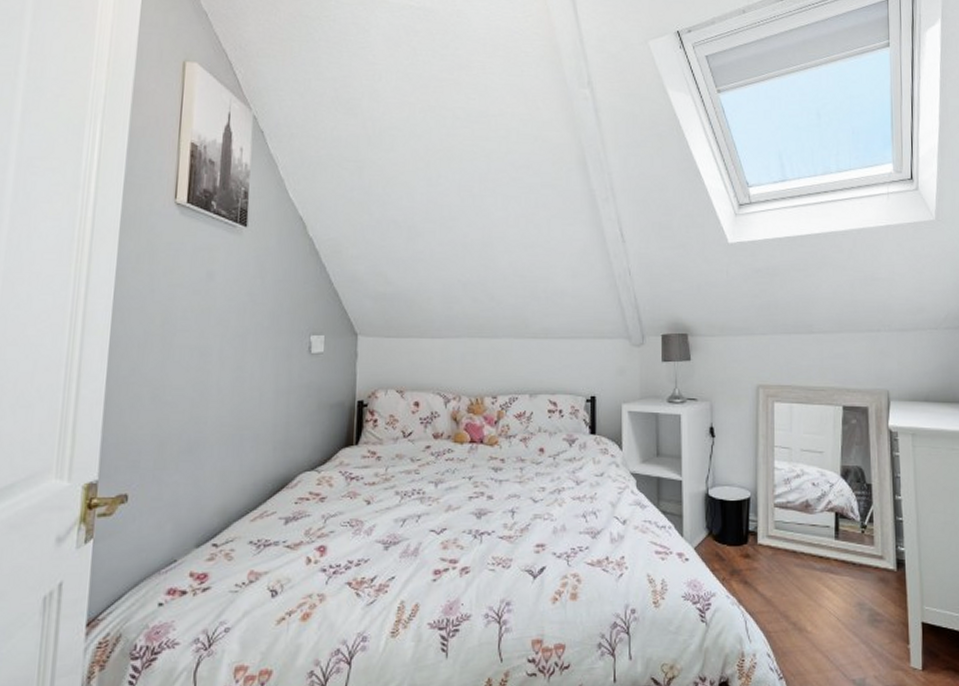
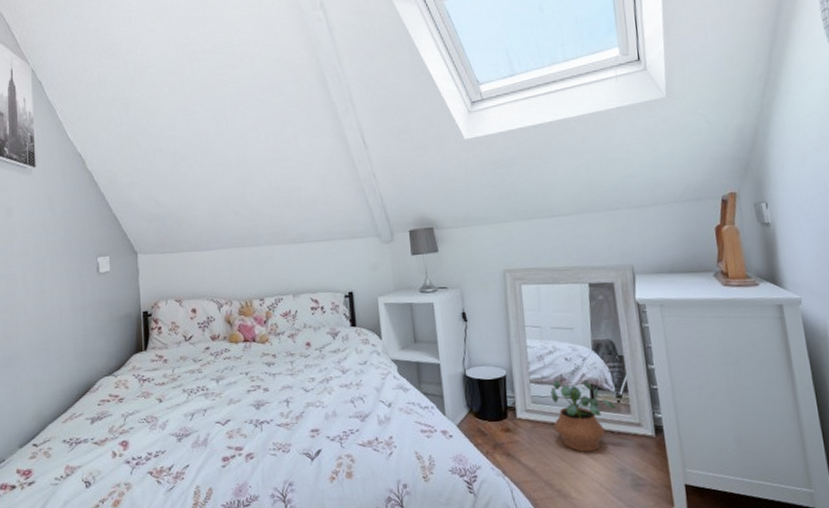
potted plant: none [795,504,860,583] -> present [550,379,617,452]

